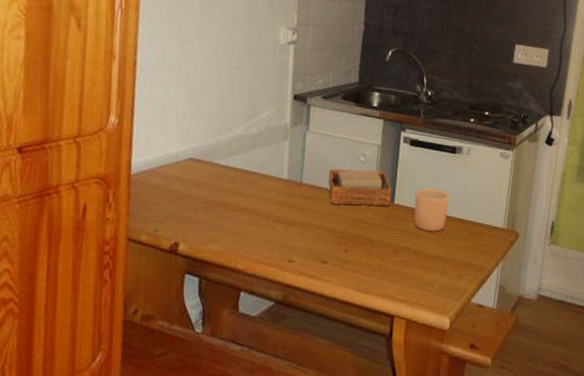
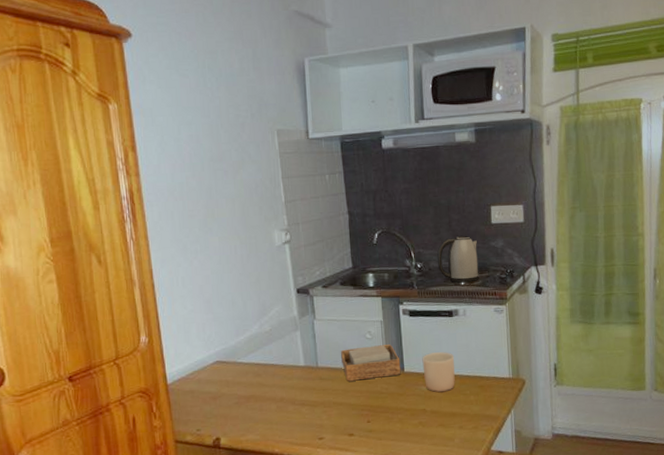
kettle: none [450,69,495,121] -> present [437,235,479,283]

